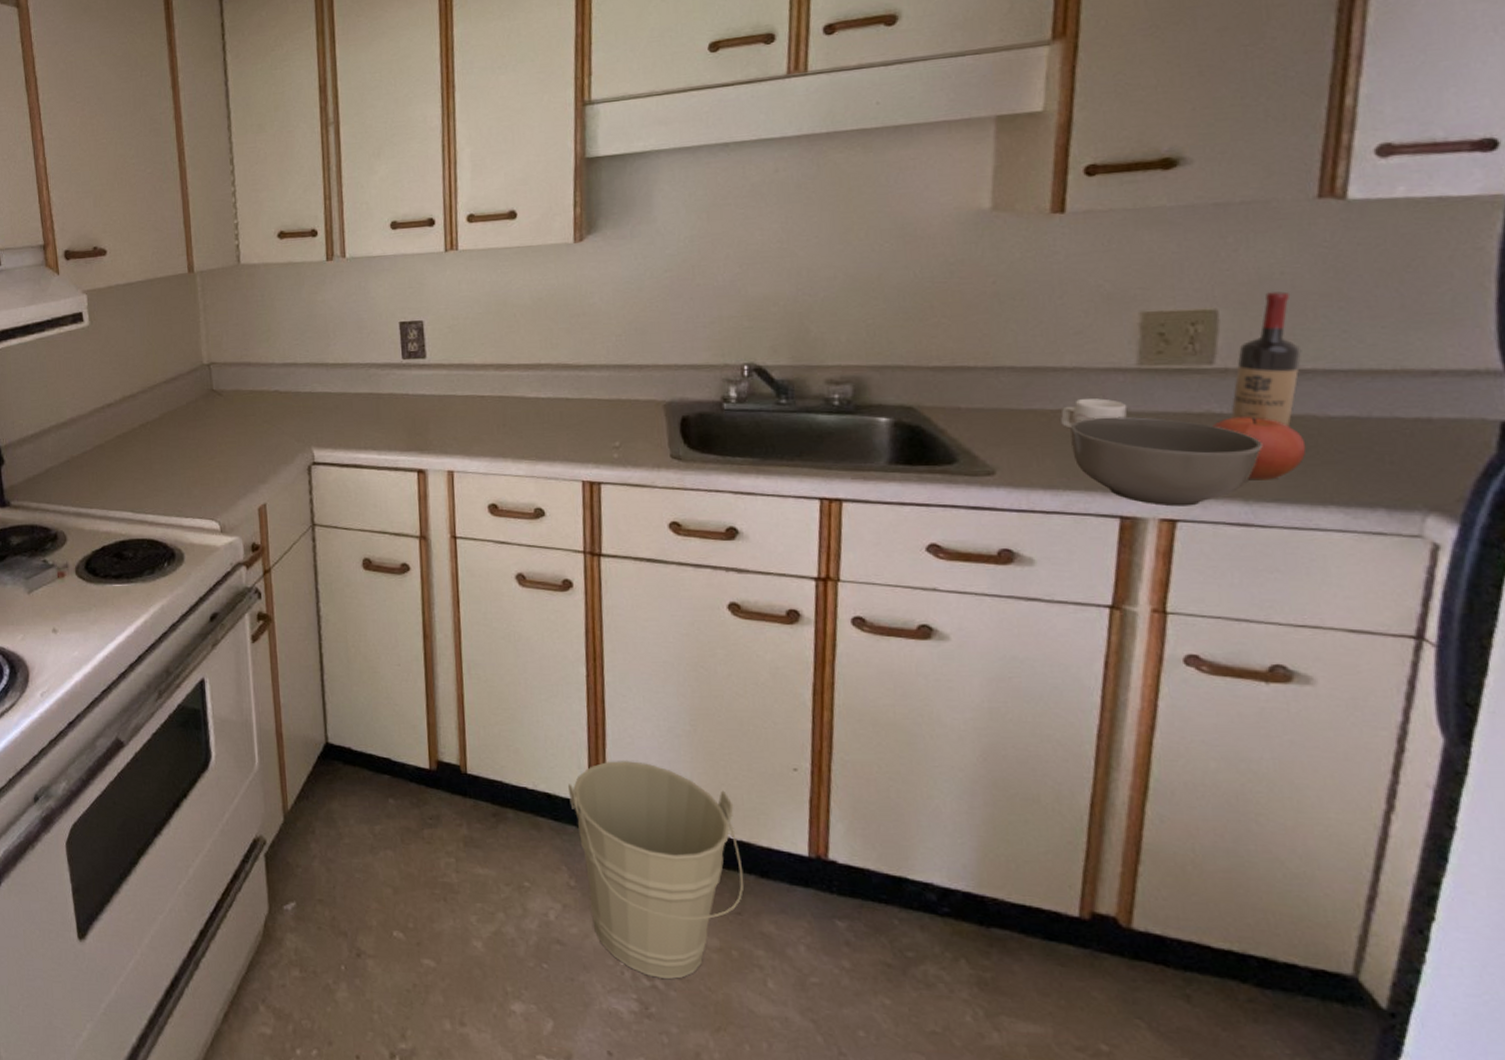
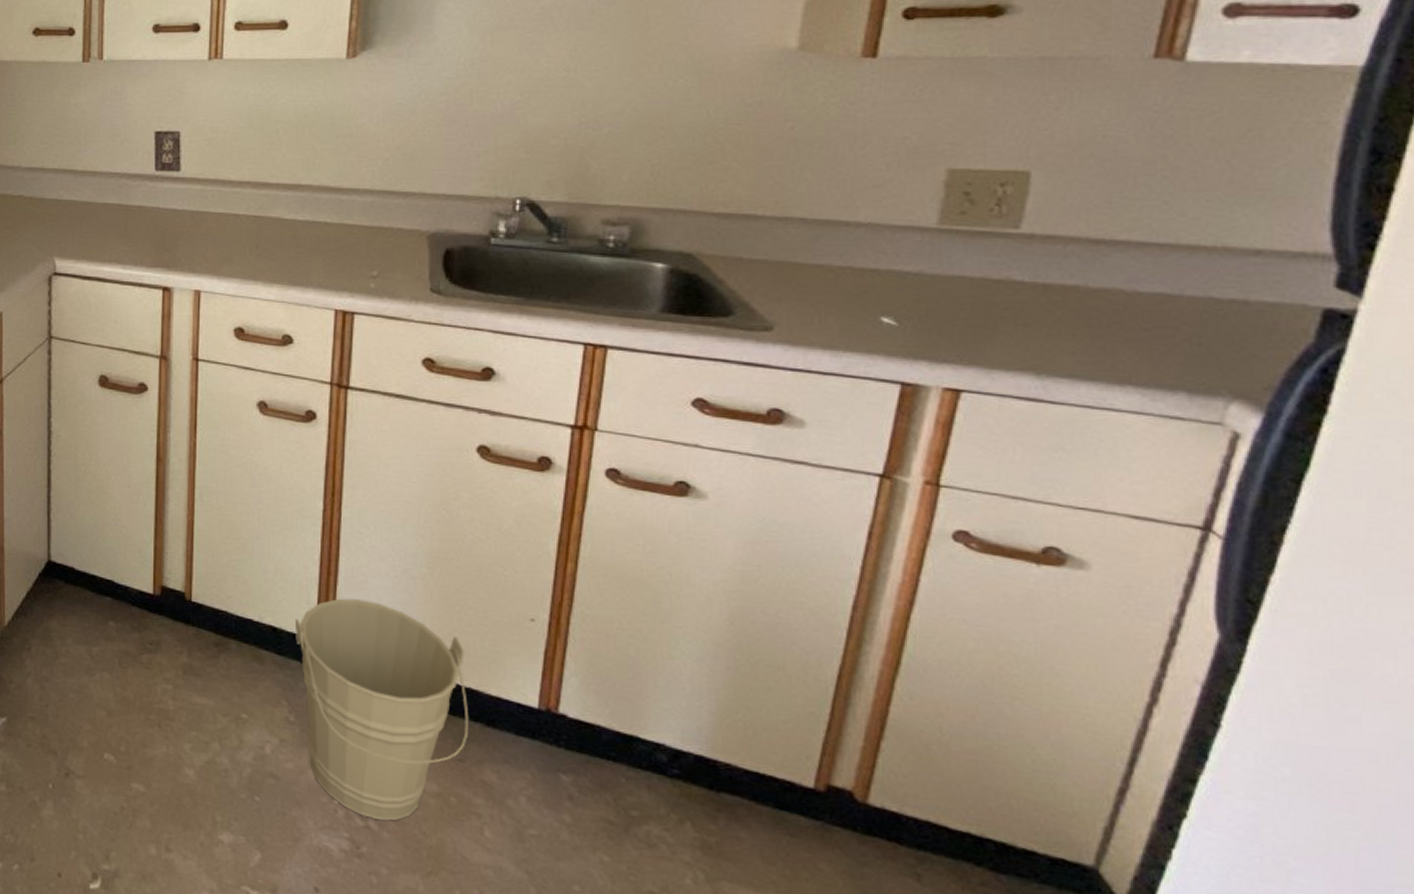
mug: present [1061,398,1128,429] -> none [849,257,922,287]
bowl: present [1070,416,1263,507] -> none [858,277,1063,377]
fruit: present [1212,416,1306,480] -> none [1011,286,1109,355]
wine bottle: present [1231,291,1302,427] -> none [1032,156,1117,300]

